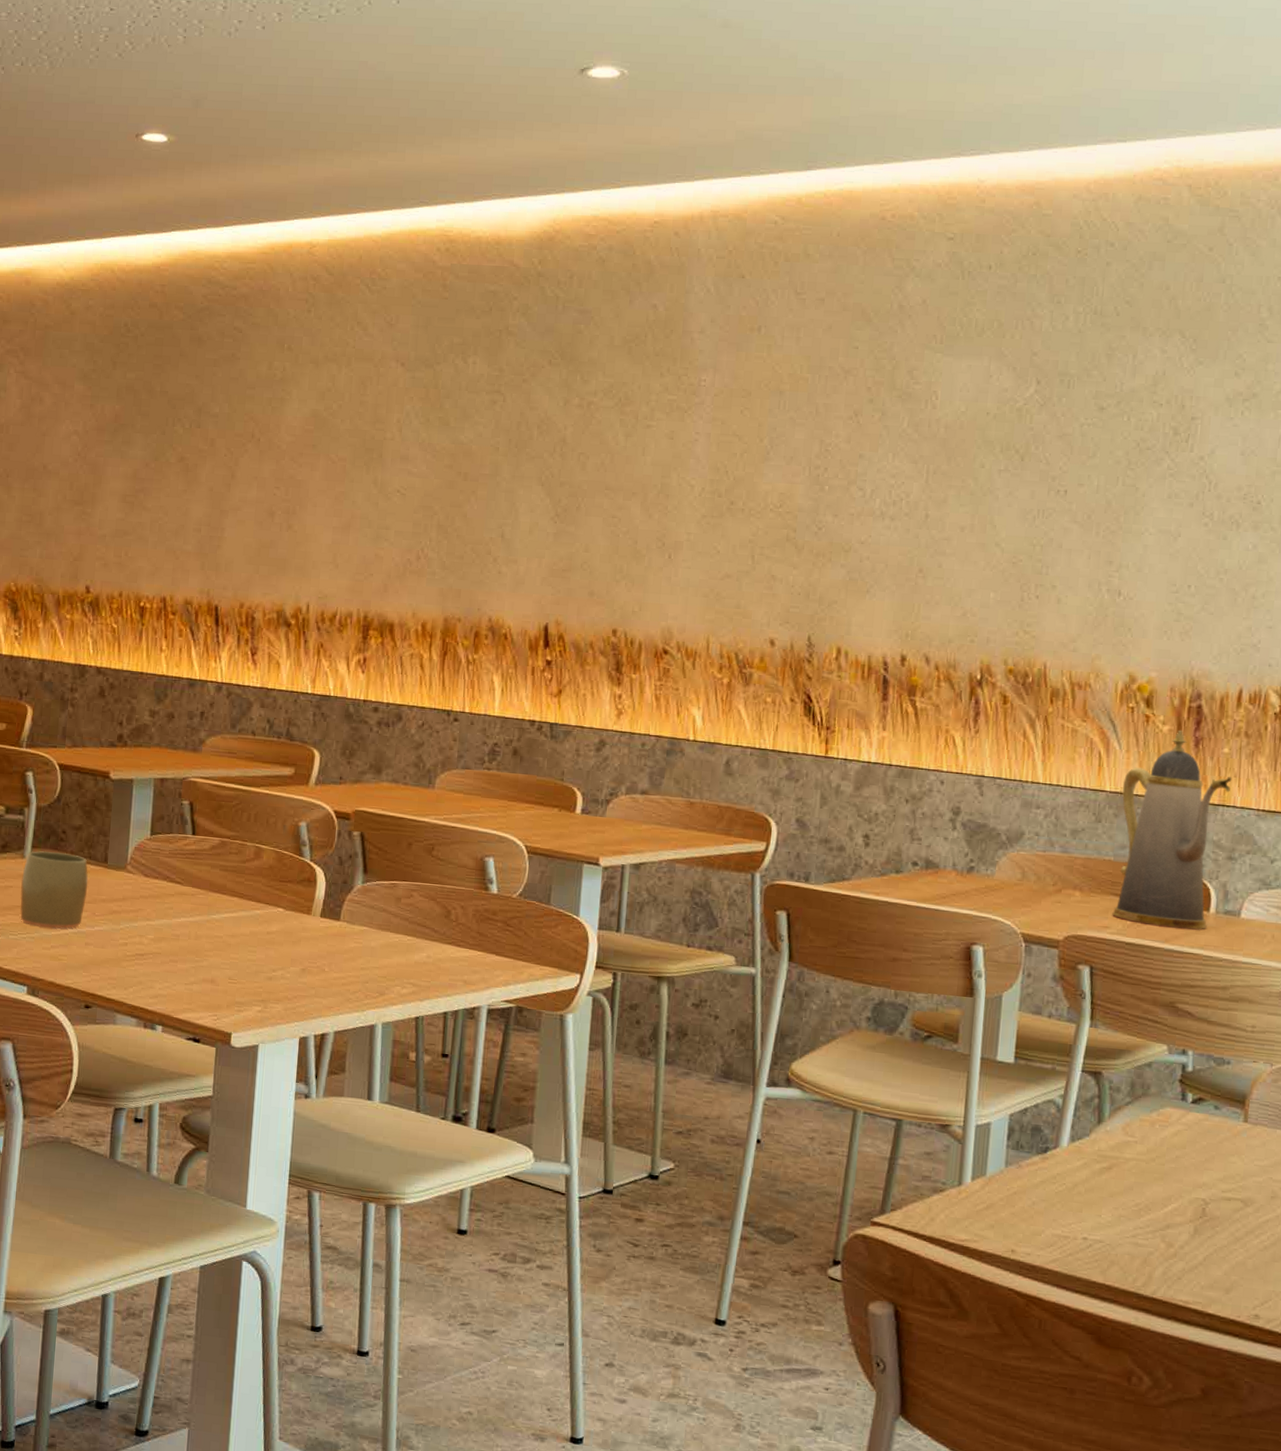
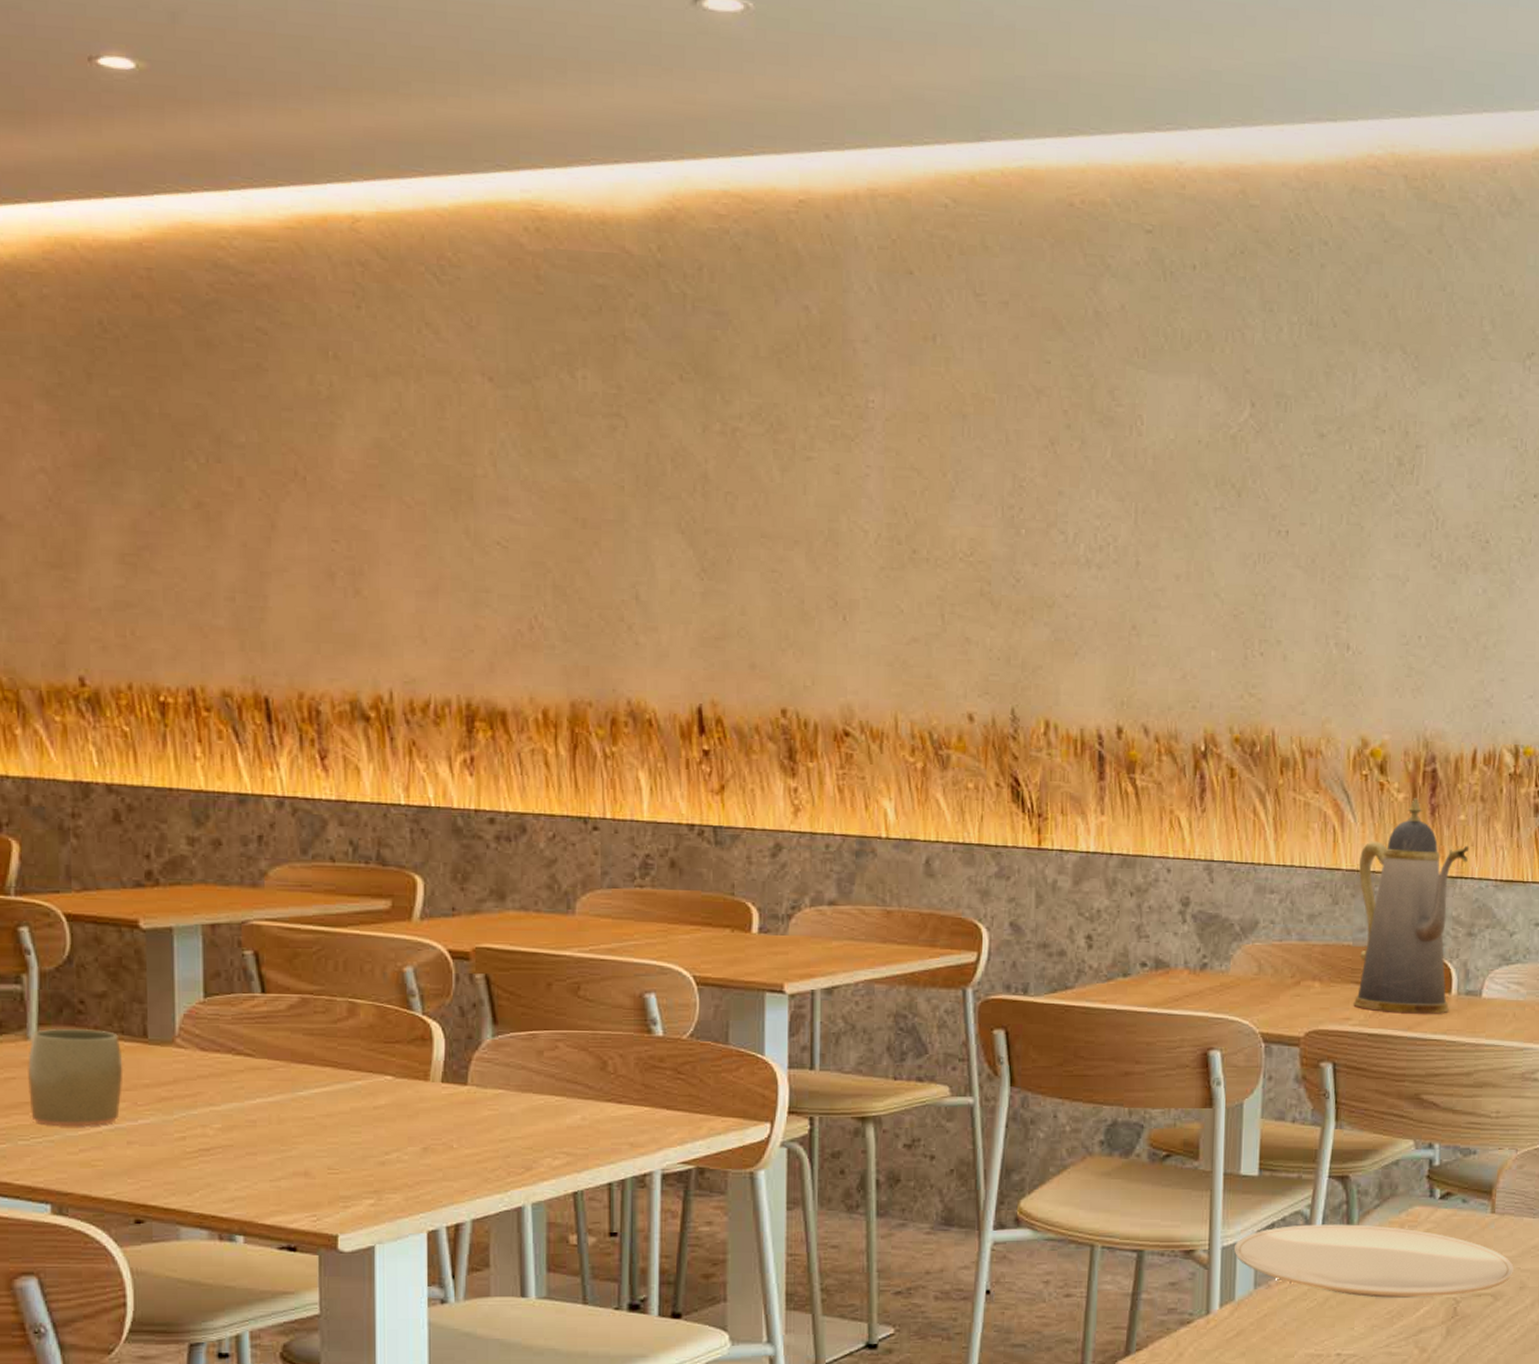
plate: none [987,1112,1265,1197] -> present [1233,1224,1514,1298]

